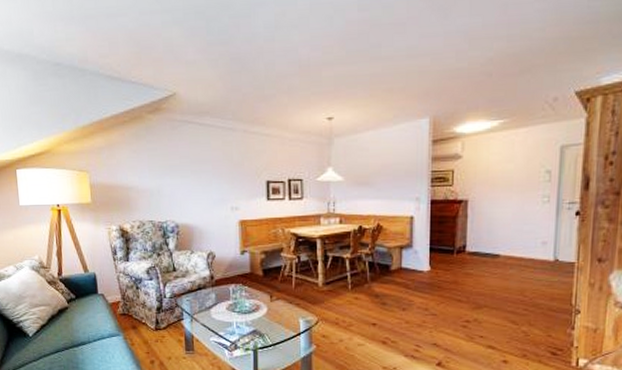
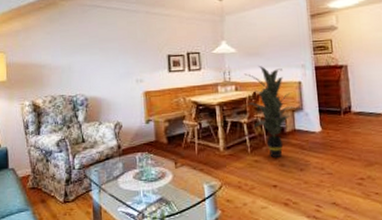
indoor plant: none [348,197,408,297] -> present [244,66,299,158]

